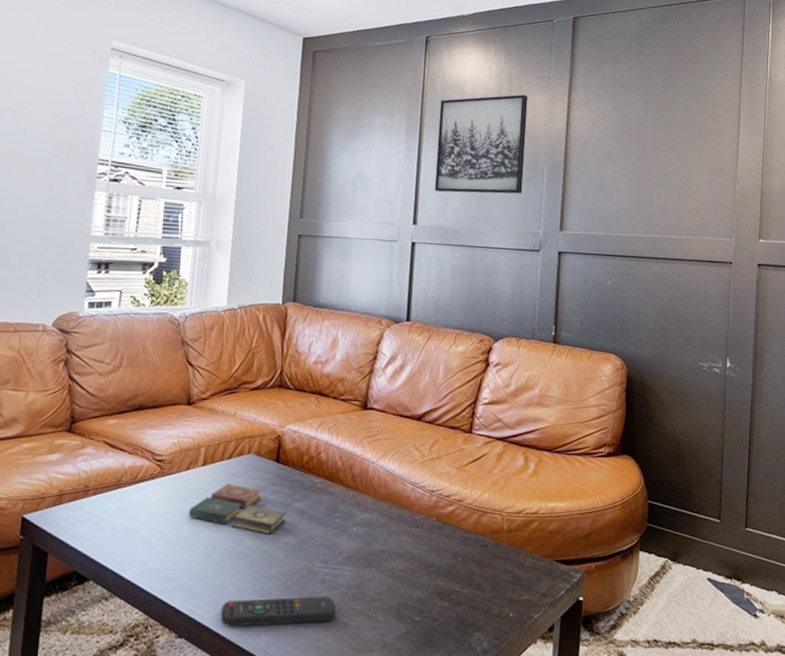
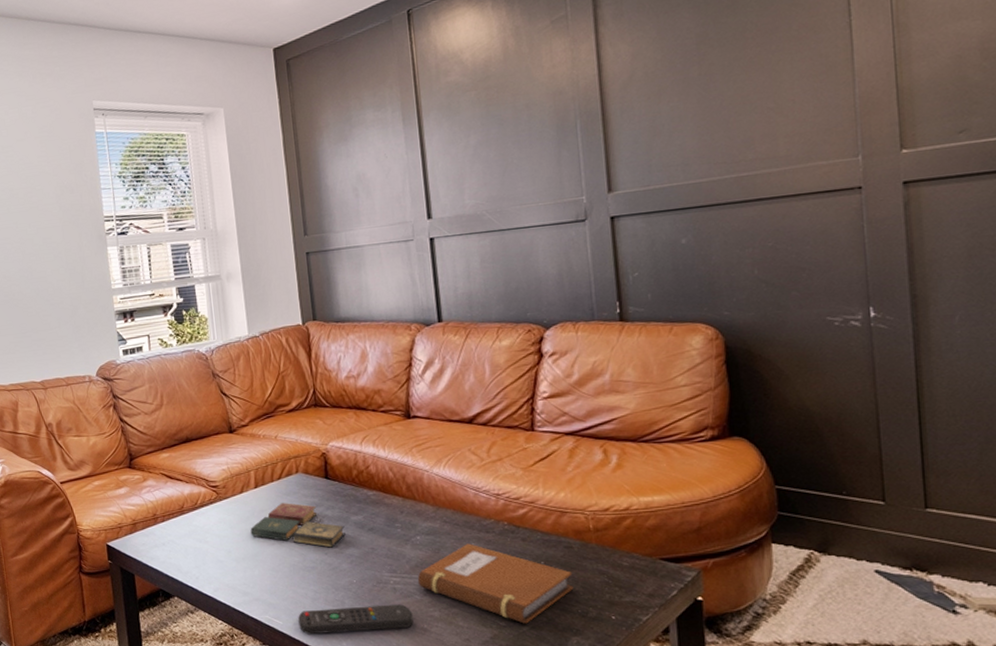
notebook: none [346,537,484,619] -> present [417,543,574,624]
wall art: present [434,94,528,194] -> none [436,45,553,179]

